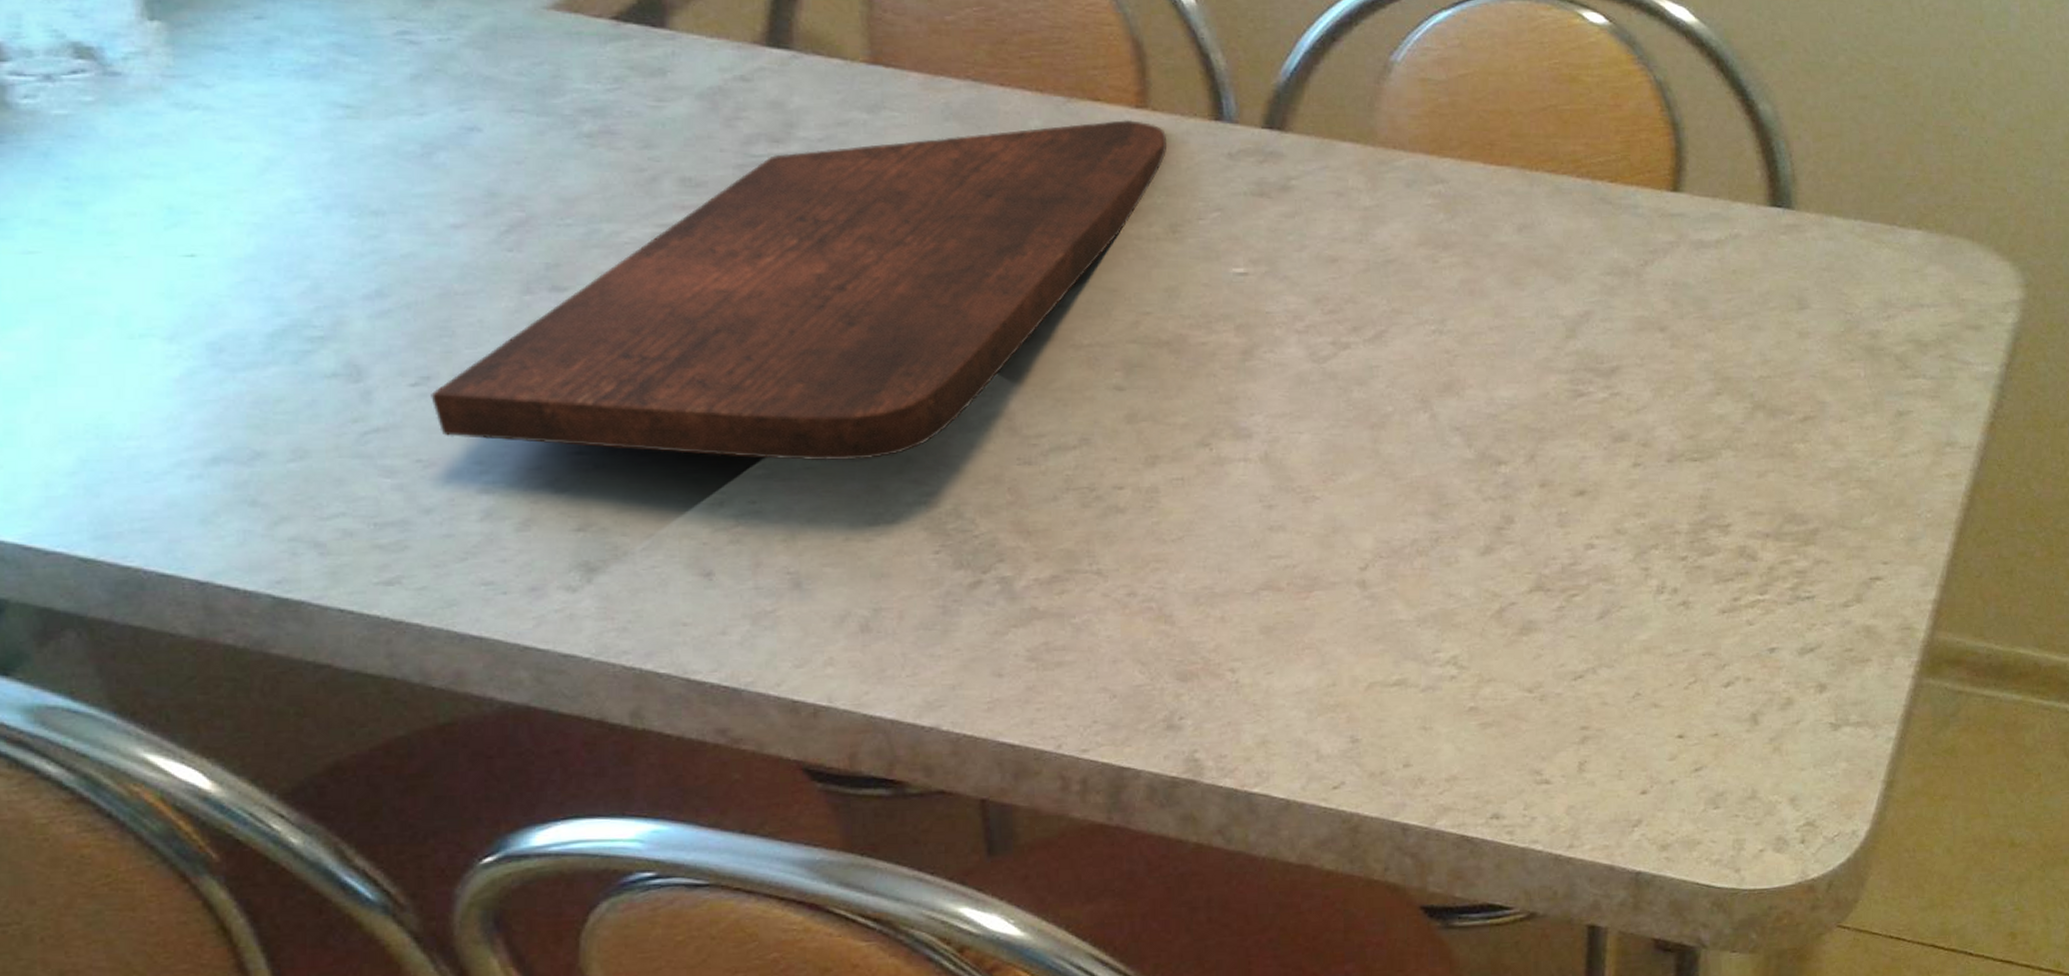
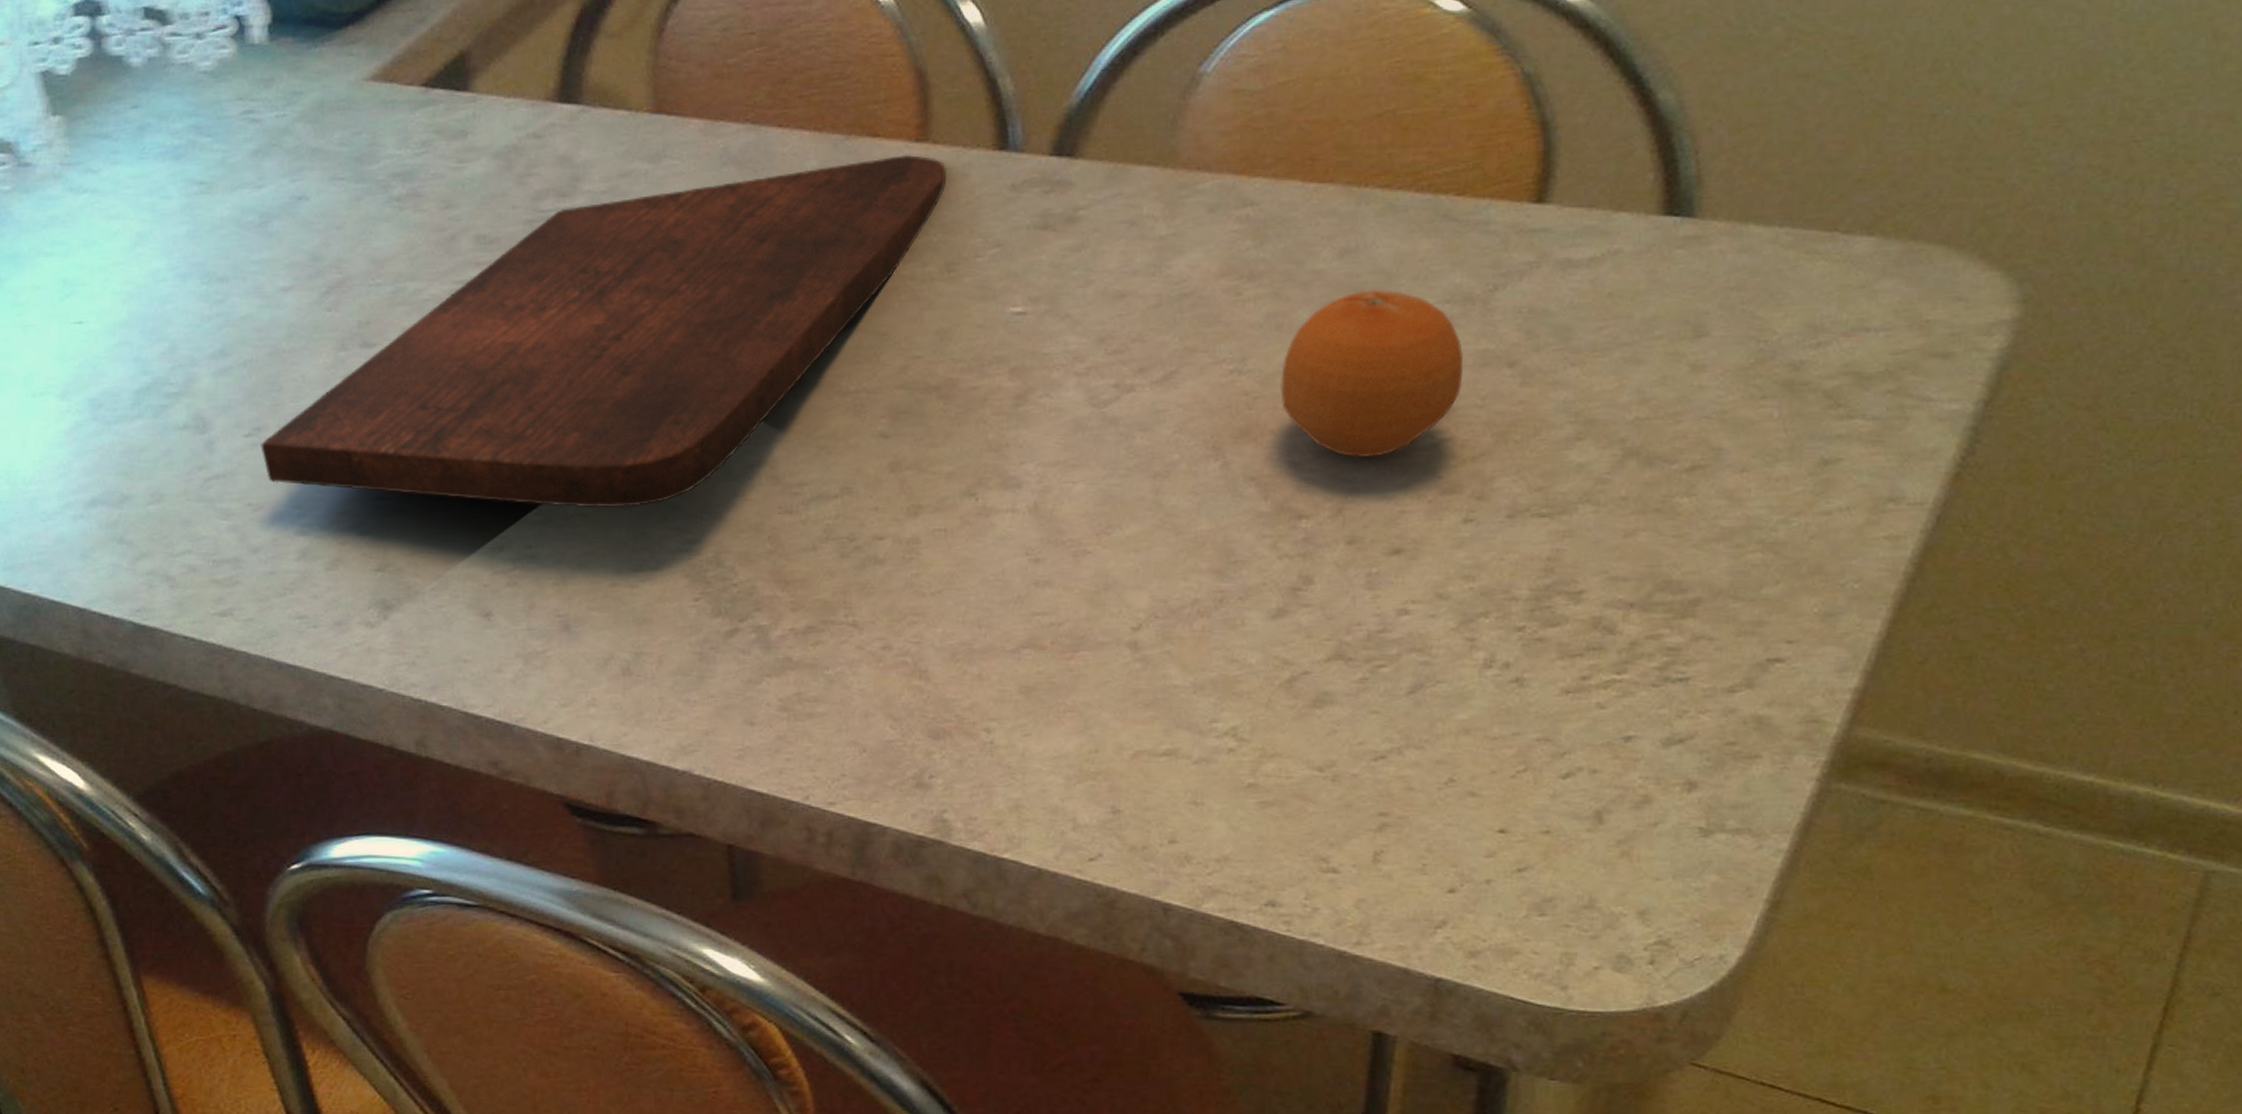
fruit: none [1476,261,1625,411] -> present [1280,289,1464,459]

